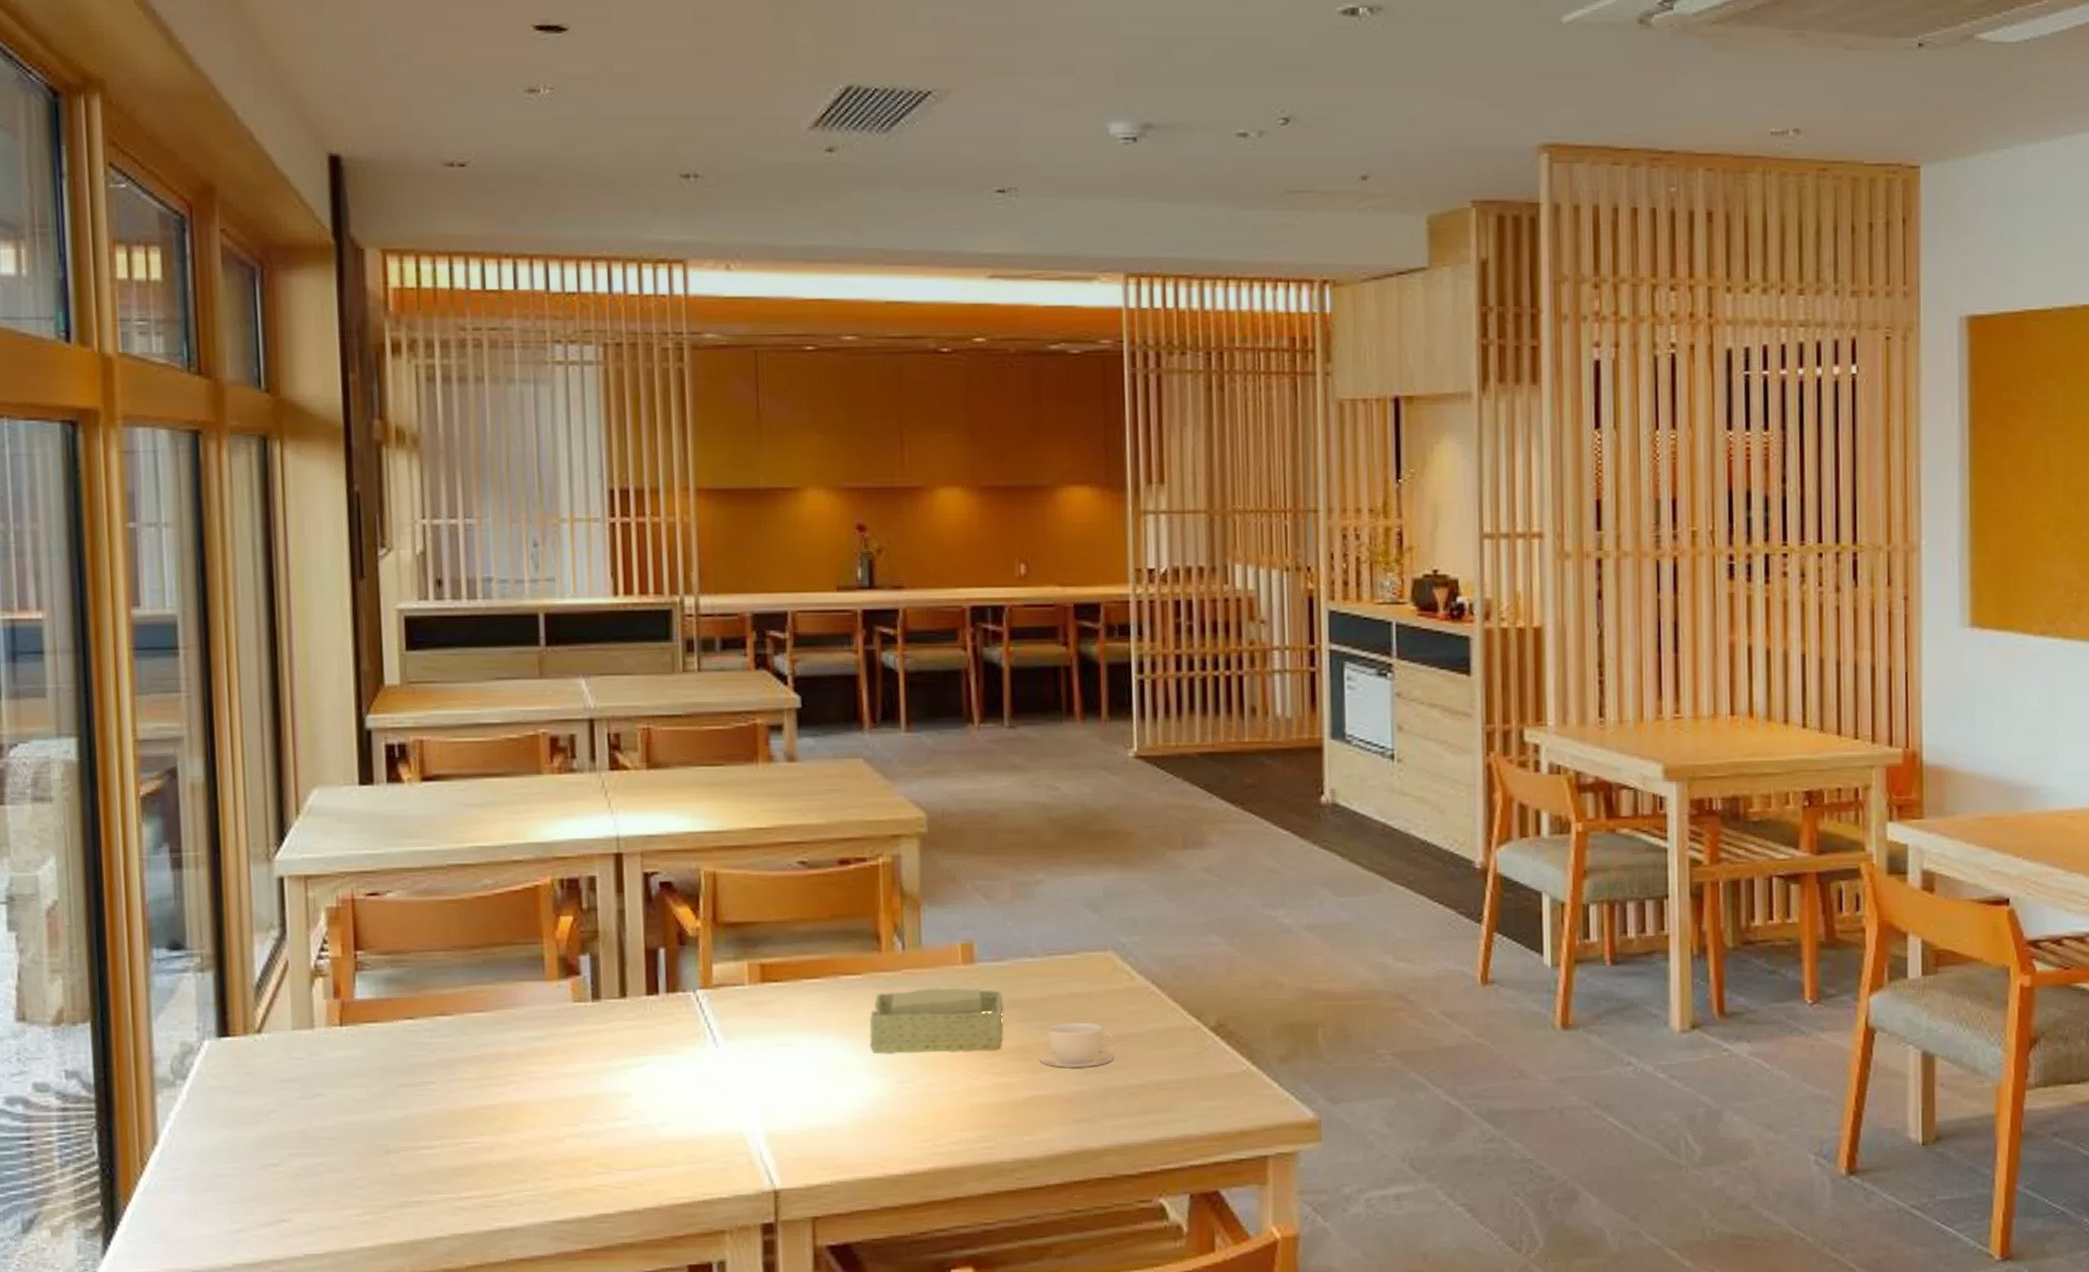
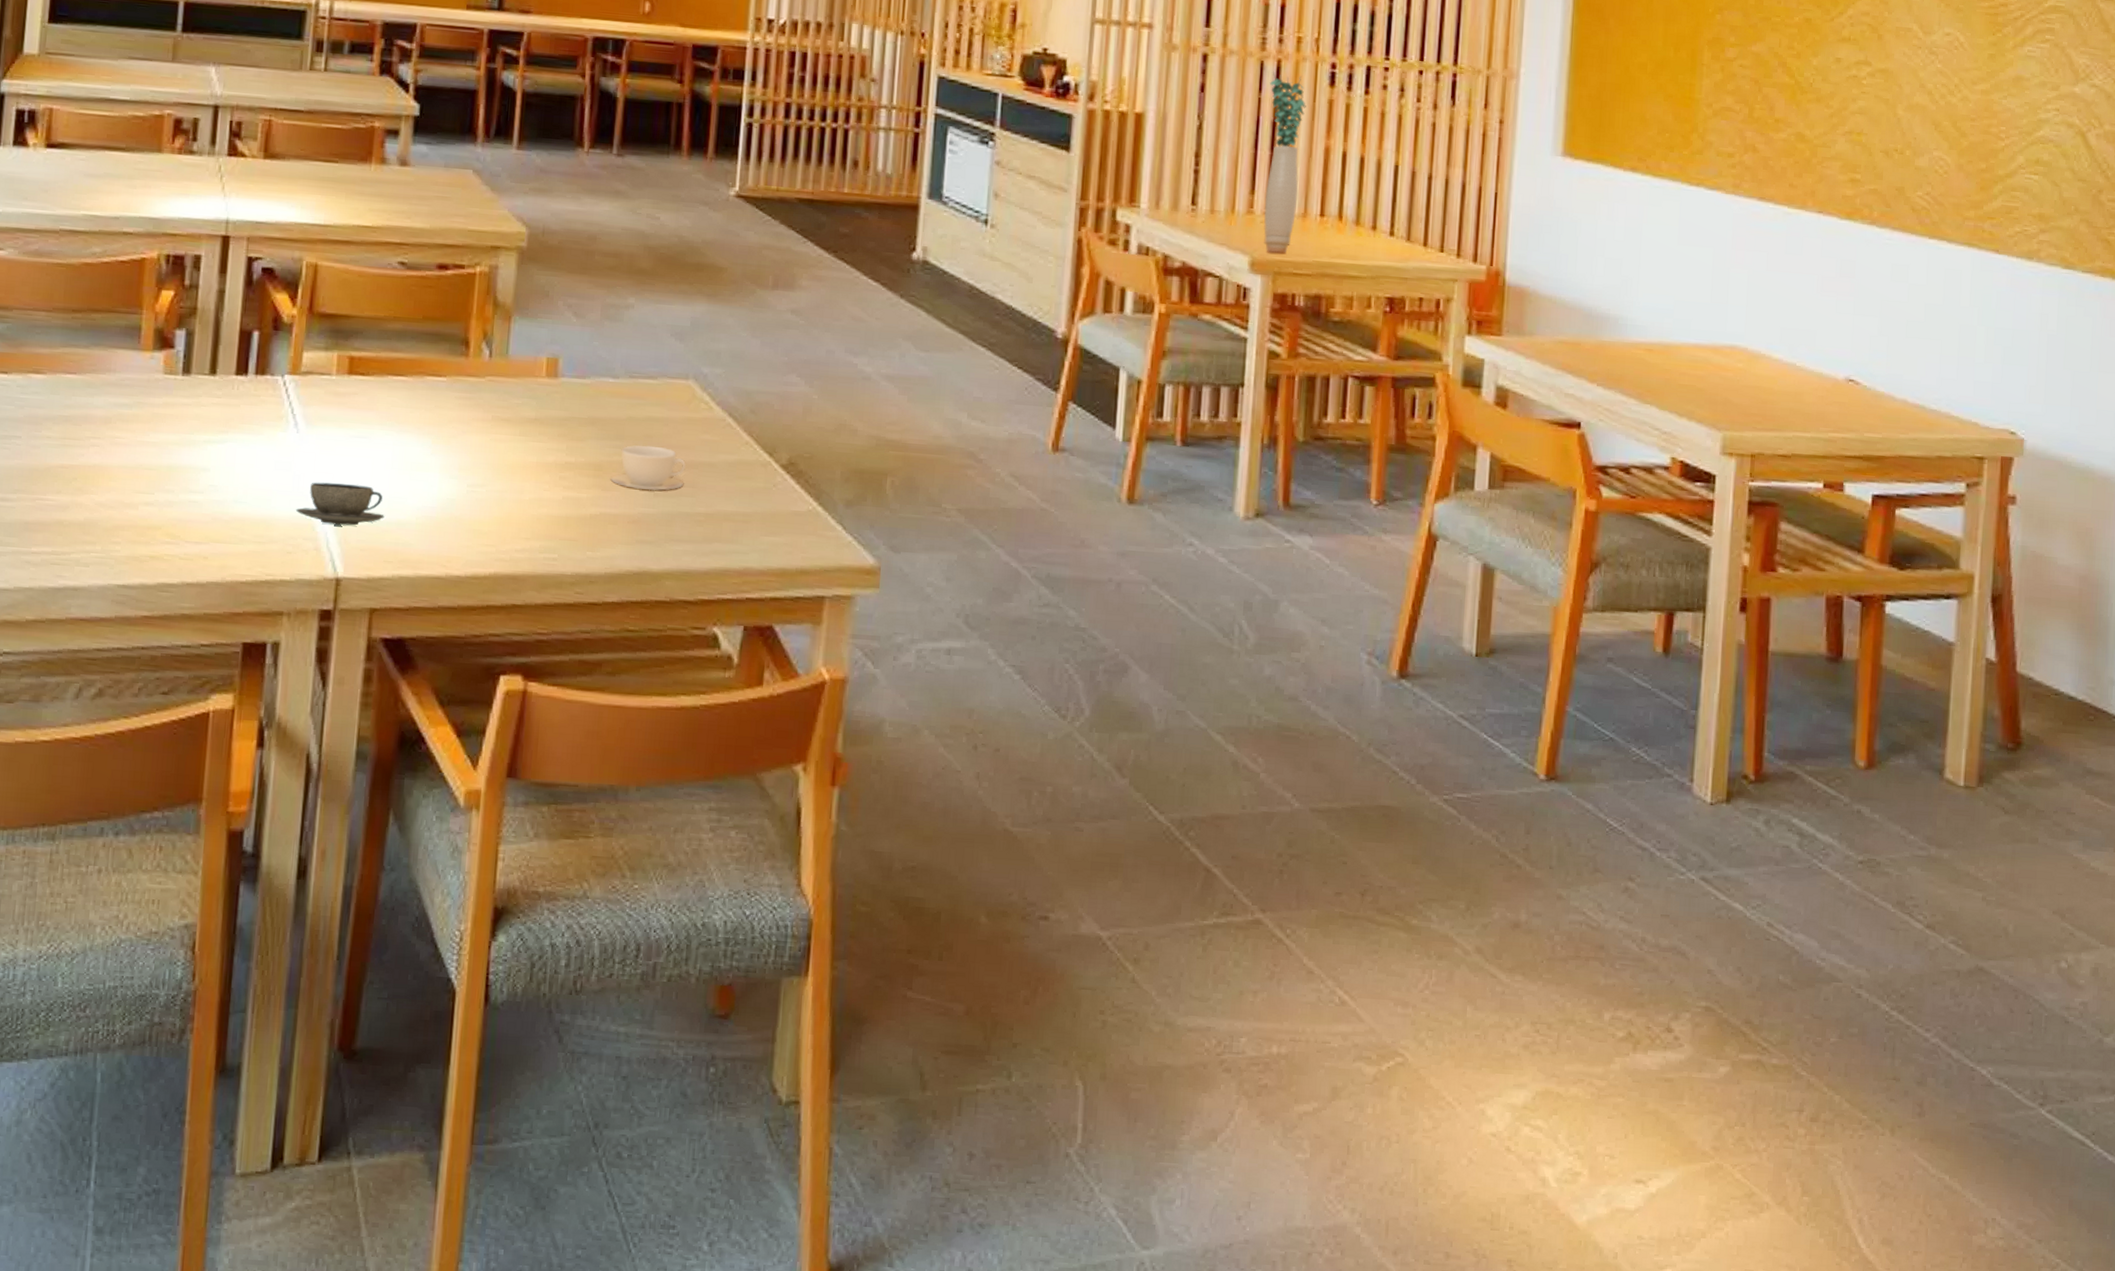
teacup: none [725,1094,815,1137] -> present [296,482,385,526]
napkin holder: present [869,988,1003,1055] -> none [447,396,582,467]
vase: none [1668,569,1707,760] -> present [1264,71,1306,255]

